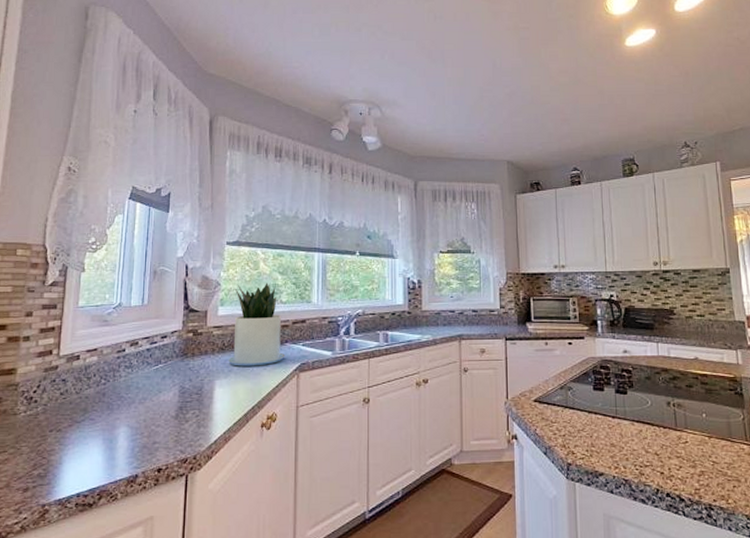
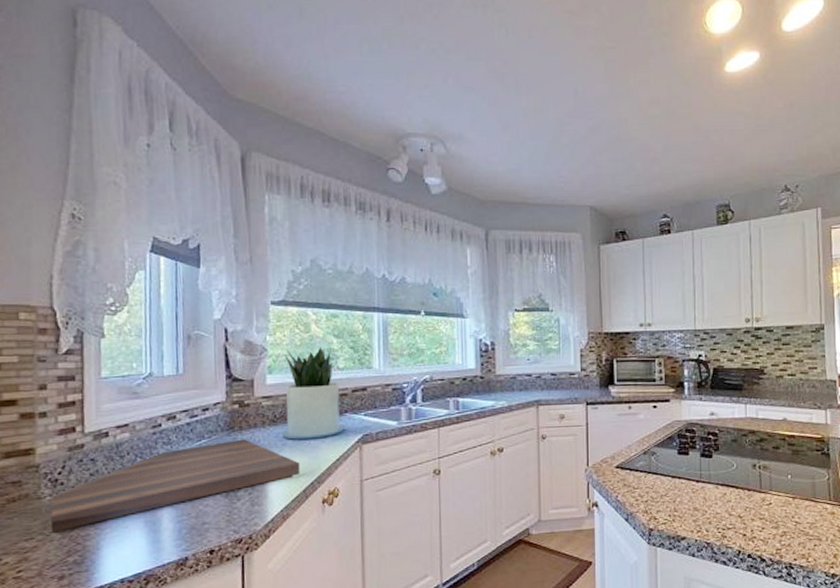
cutting board: none [22,364,243,447] -> present [50,439,300,533]

